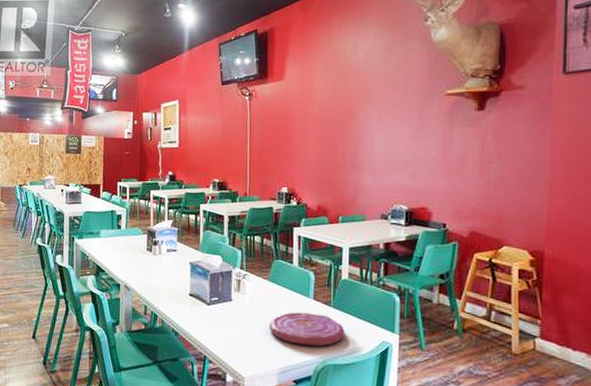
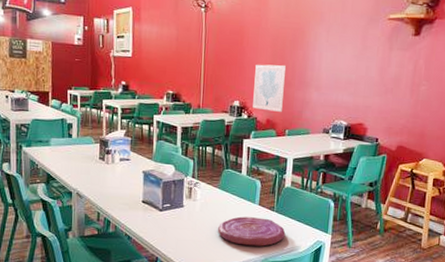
wall art: none [302,148,336,197] -> present [253,64,287,112]

